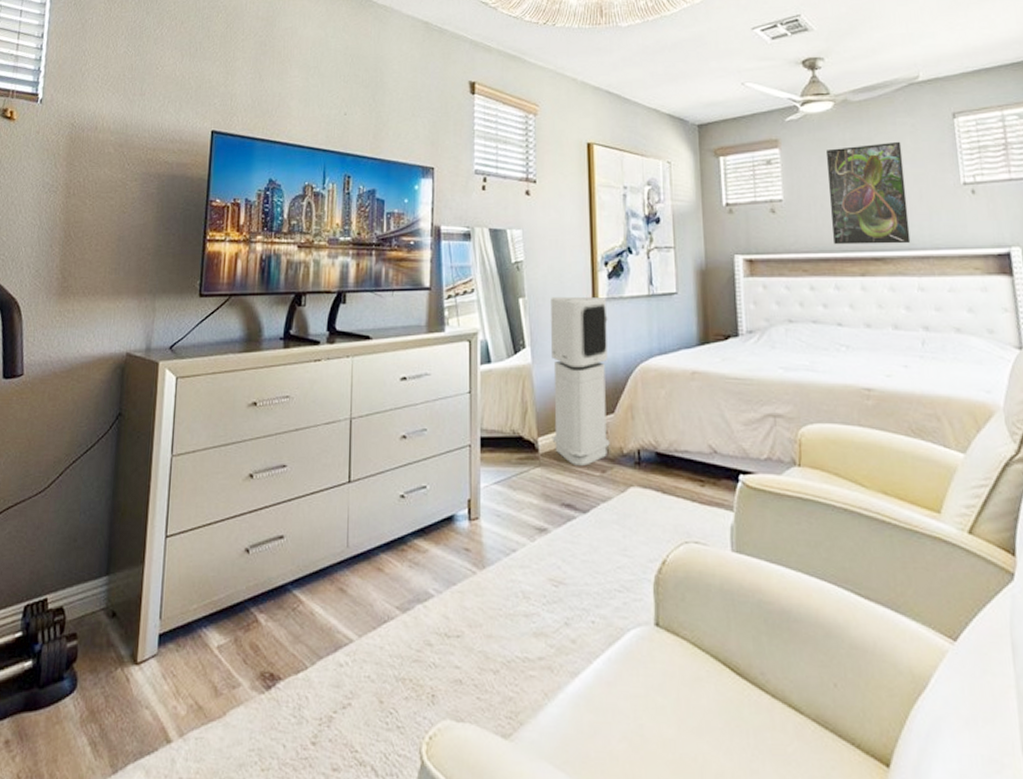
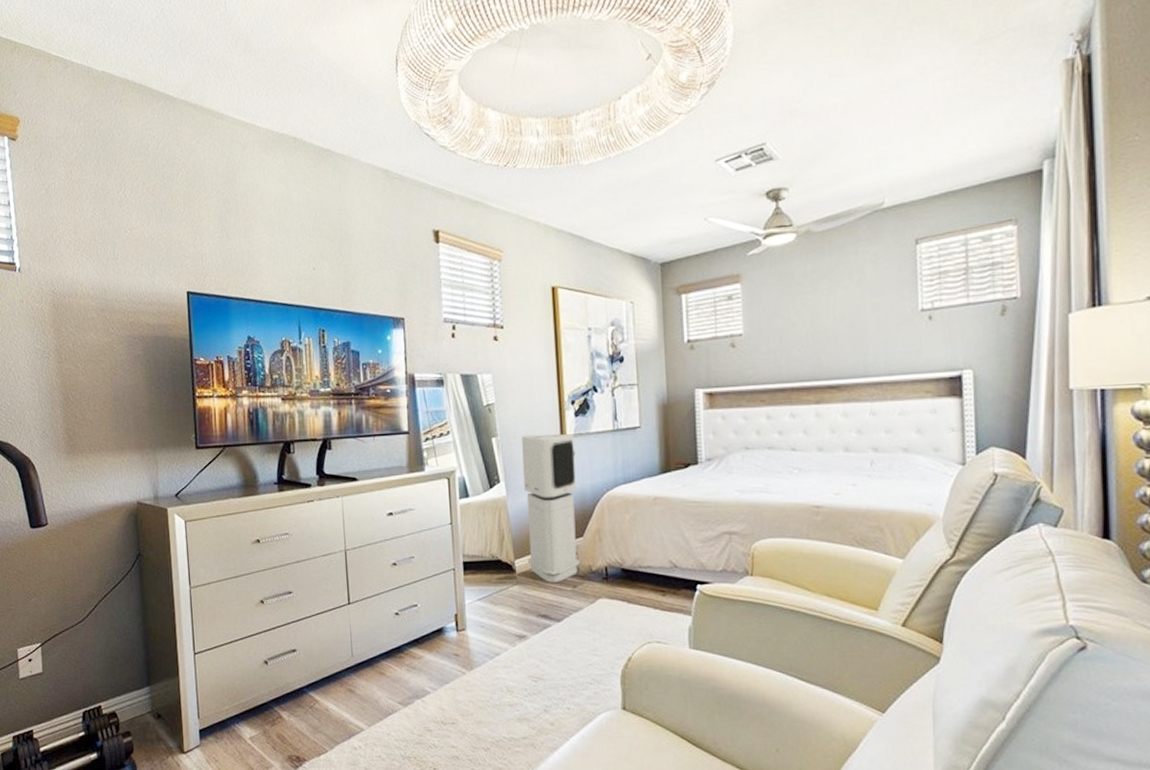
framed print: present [825,141,911,245] -> none [786,270,866,375]

